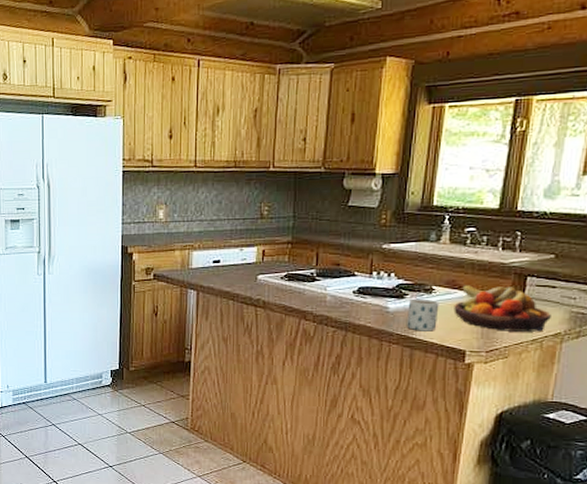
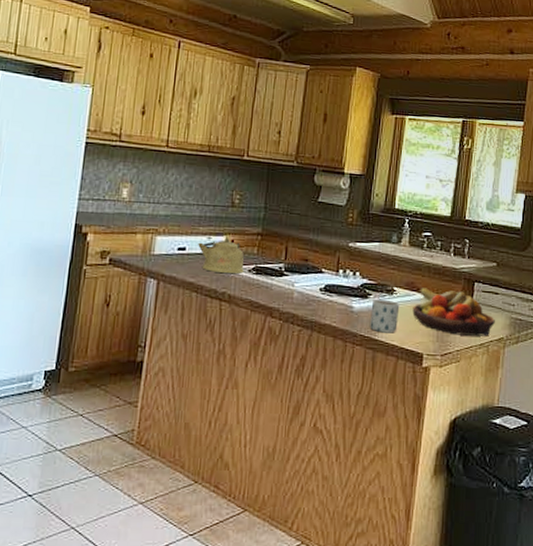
kettle: none [231,248,276,282] -> present [198,237,244,274]

